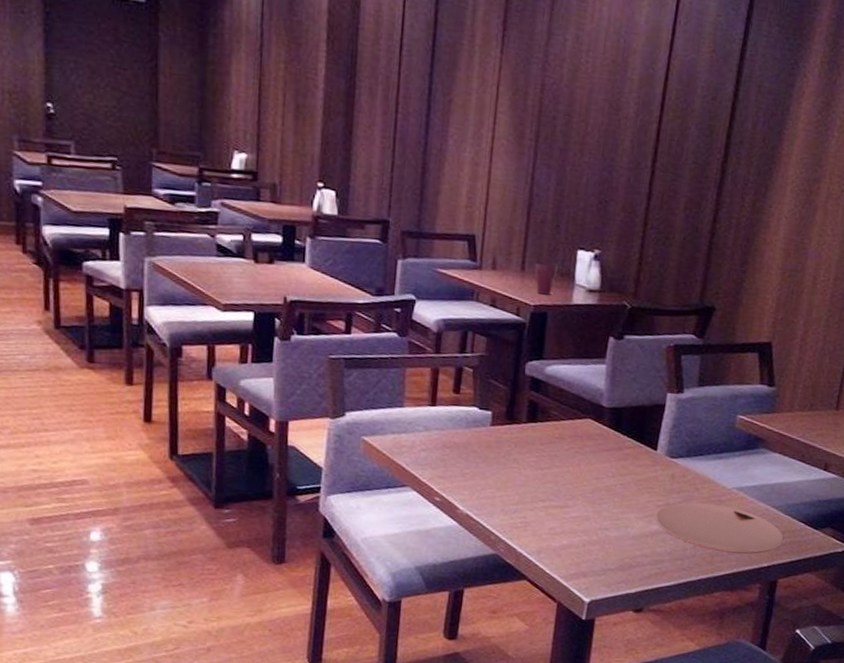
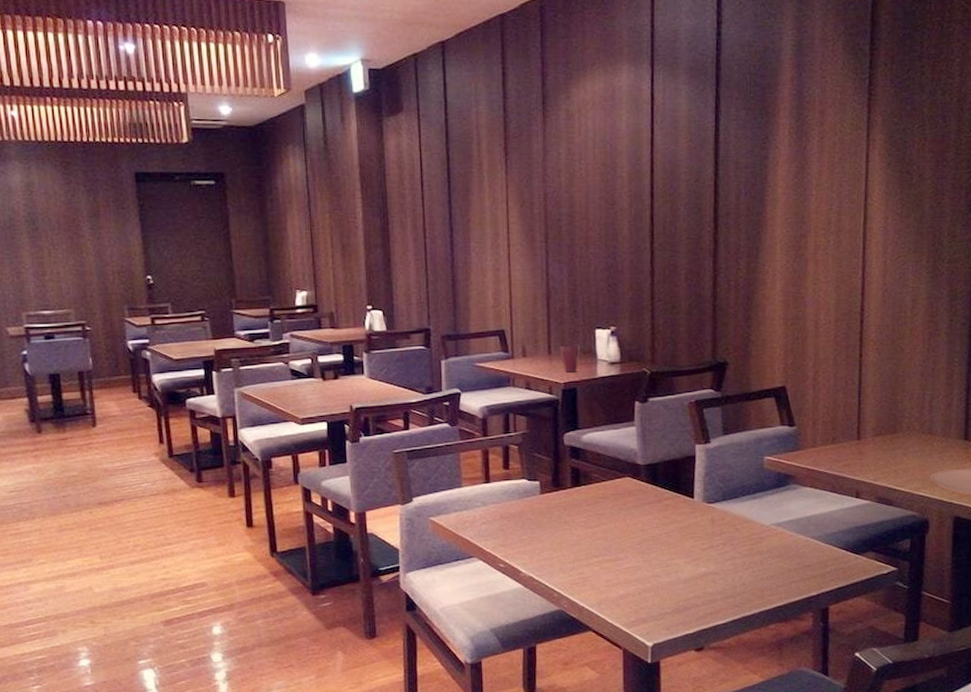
plate: present [656,502,784,554] -> none [703,541,828,586]

